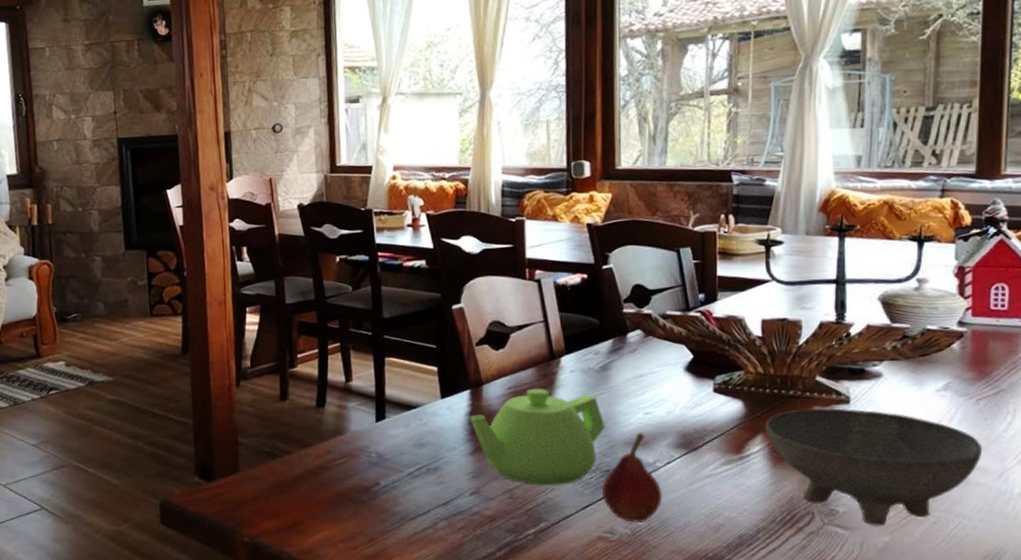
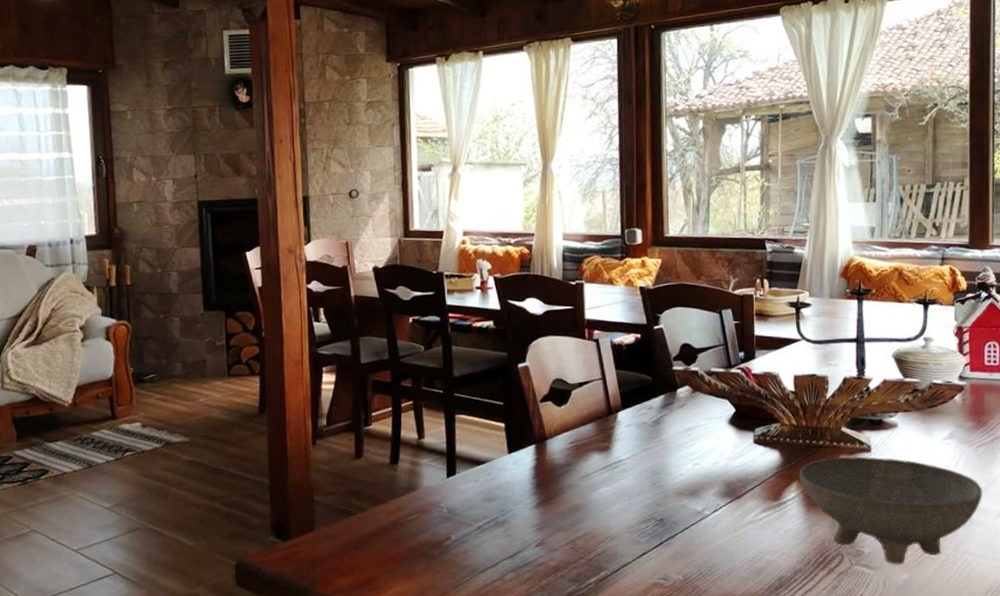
teapot: present [469,388,605,486] -> none [535,442,659,536]
fruit: present [602,432,662,523] -> none [657,482,711,569]

